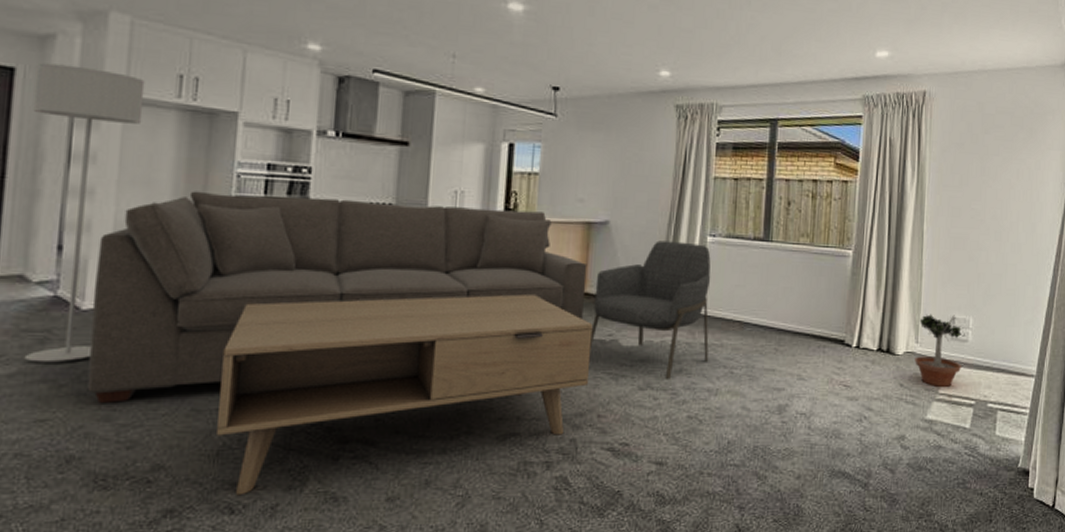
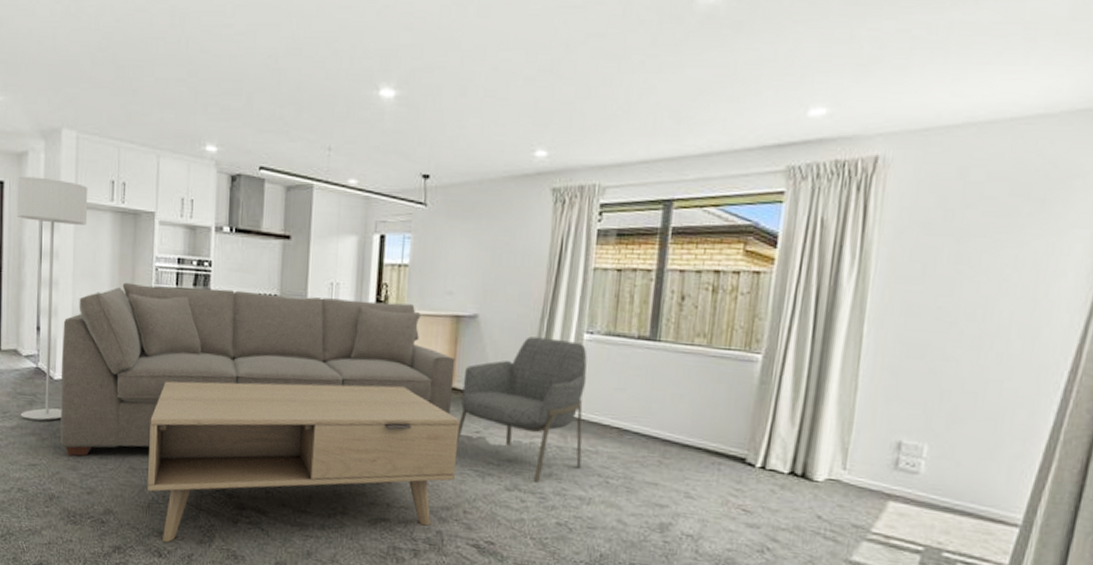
potted tree: present [915,314,963,388] -> none [839,436,912,527]

